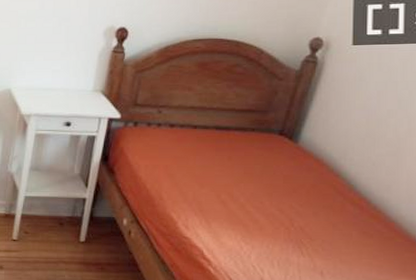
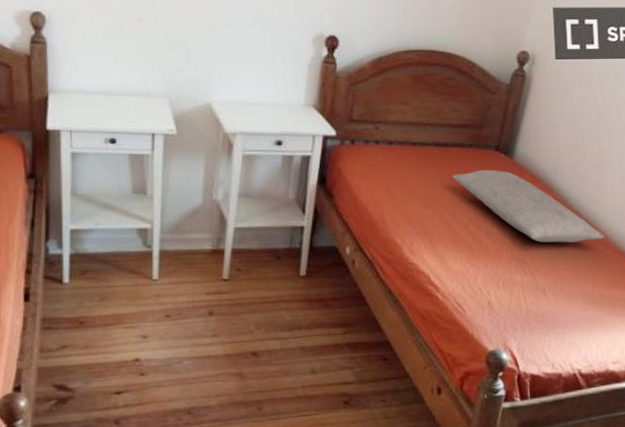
pillow: none [232,153,396,228] -> present [452,169,605,243]

